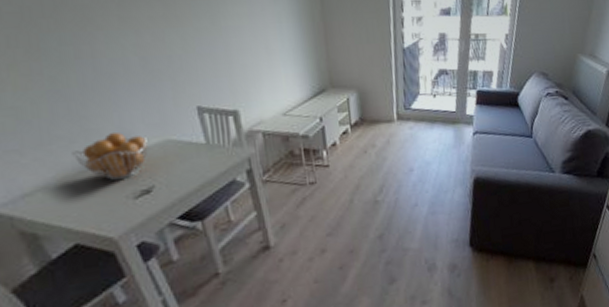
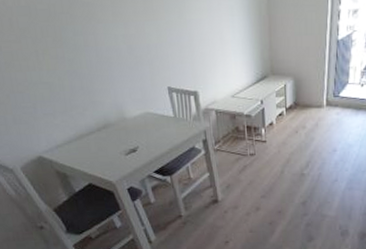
fruit basket: present [71,133,148,180] -> none [85,105,134,140]

